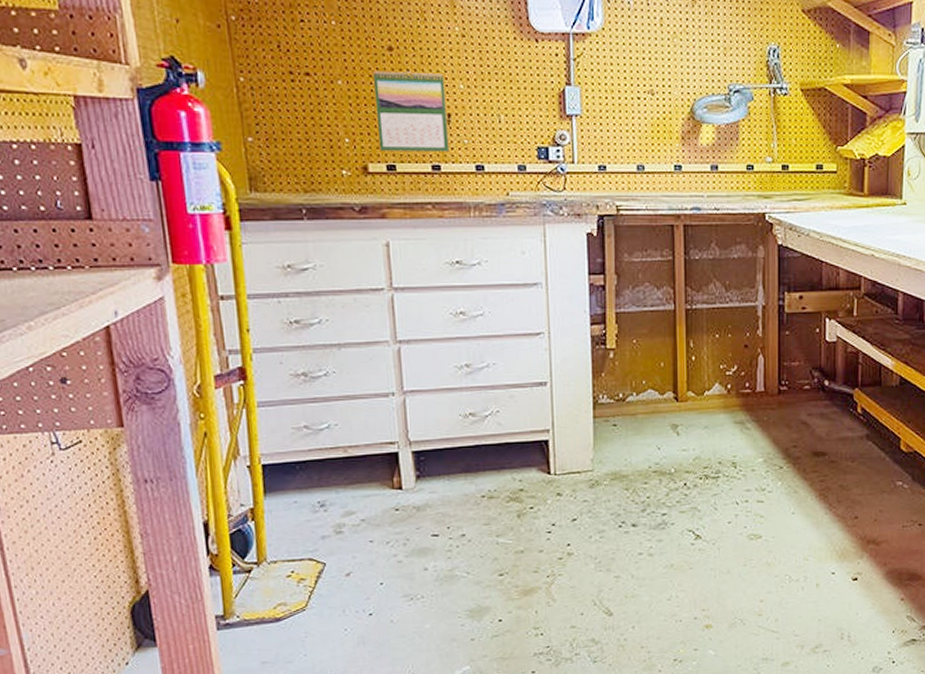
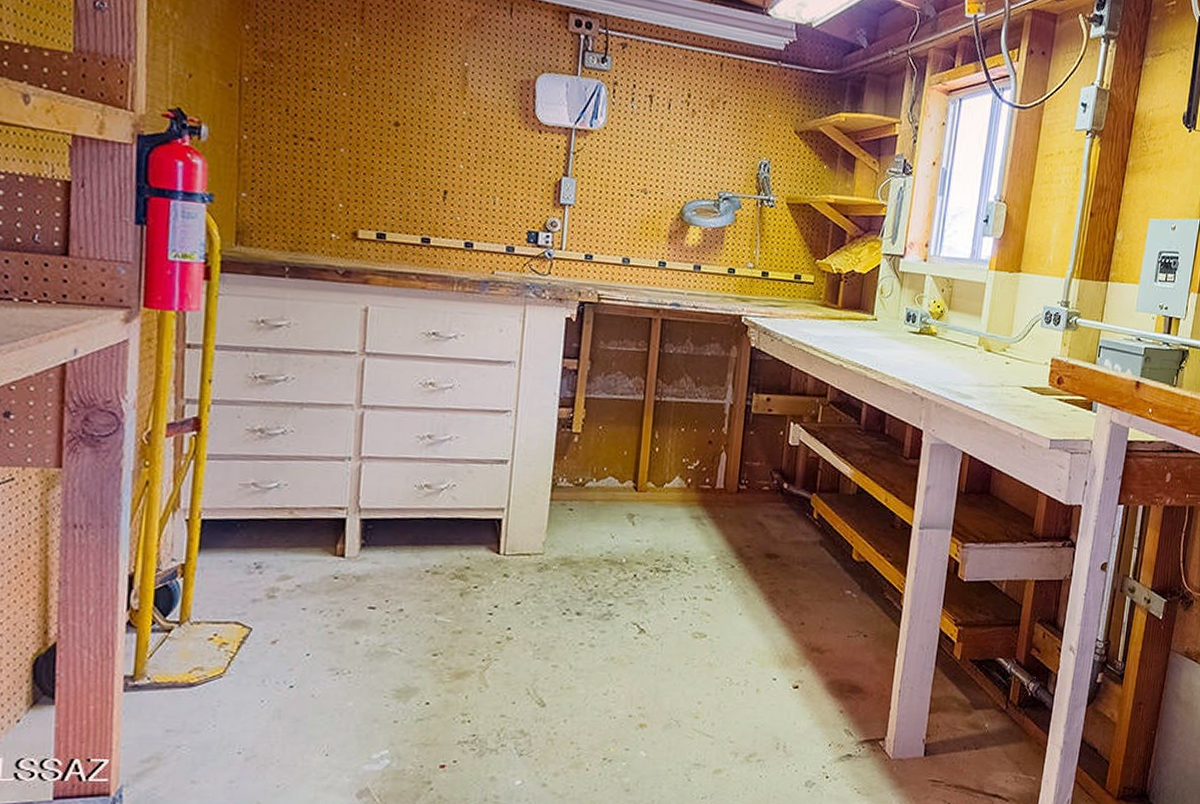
calendar: present [373,71,450,152] -> none [372,143,446,227]

